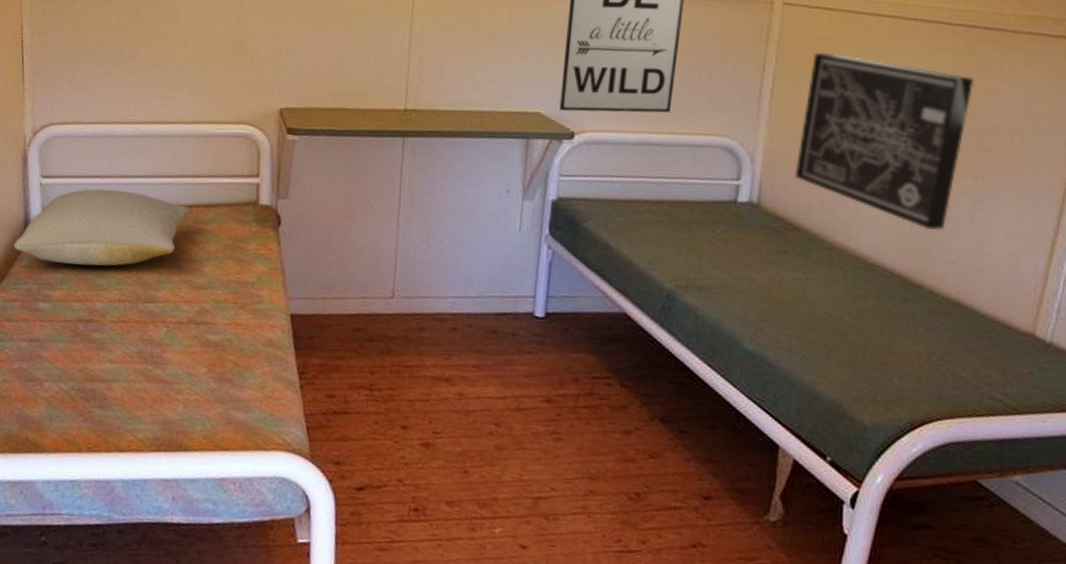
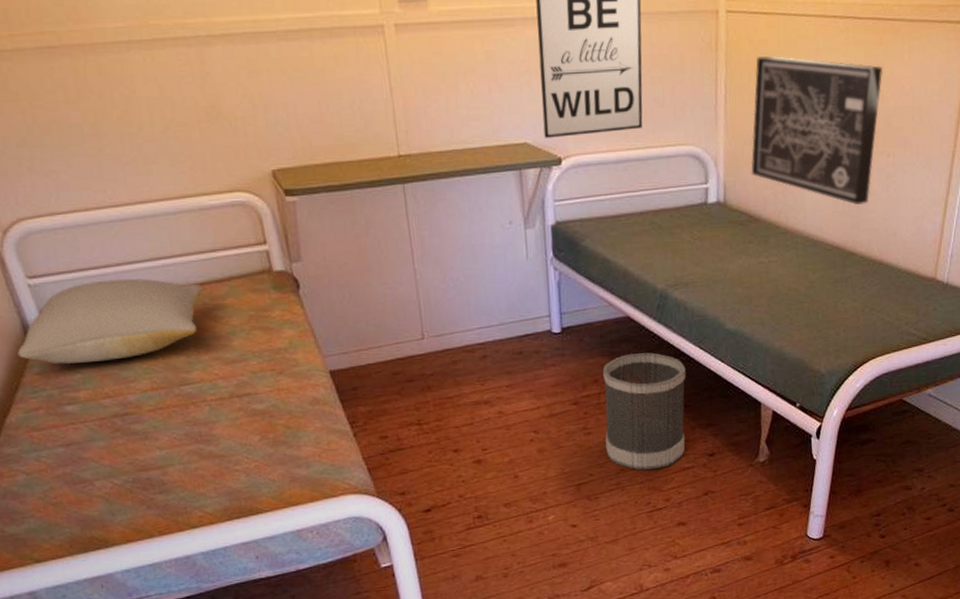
wastebasket: none [576,356,687,501] -> present [603,352,686,470]

